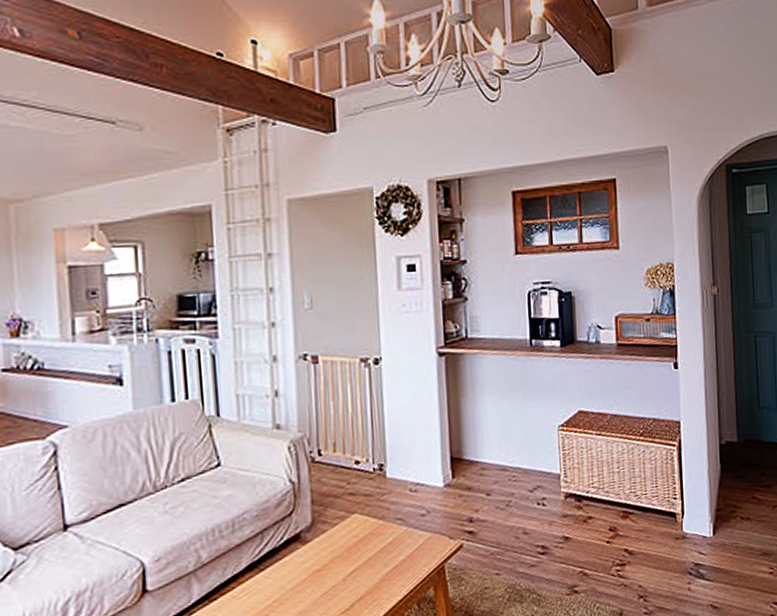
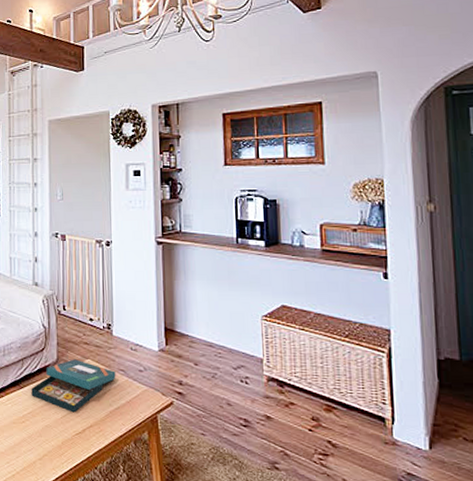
board game: none [276,516,392,587] -> present [31,359,116,413]

